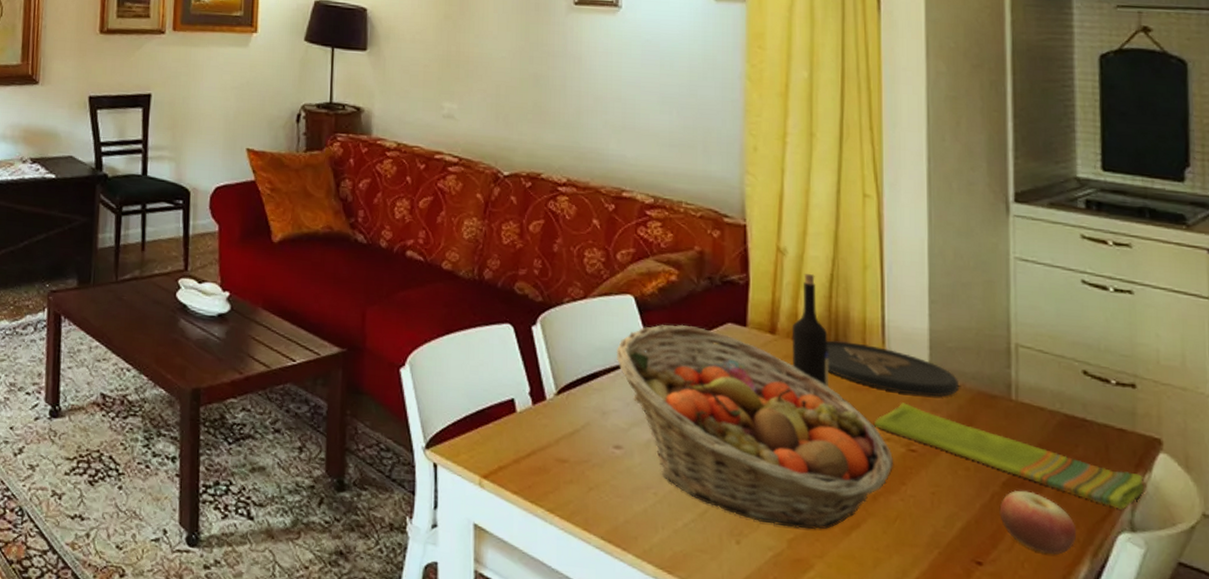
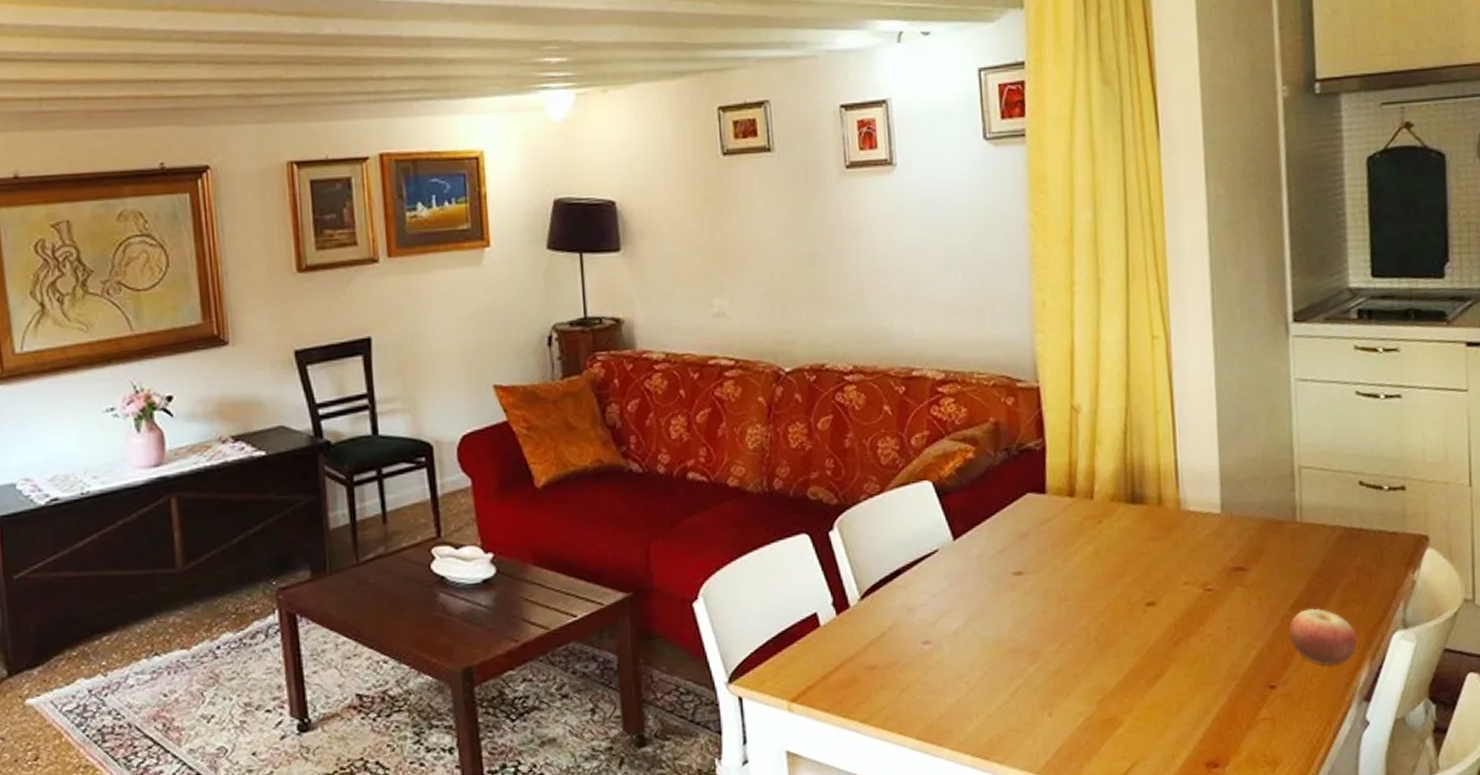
fruit basket: present [616,324,893,530] -> none [917,502,1192,690]
wine bottle: present [792,274,828,388] -> none [1089,428,1128,542]
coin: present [827,340,959,397] -> none [1124,491,1249,535]
dish towel: present [874,402,1144,510] -> none [1172,543,1414,610]

